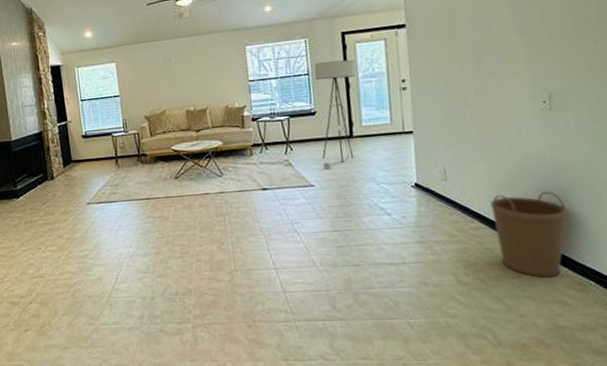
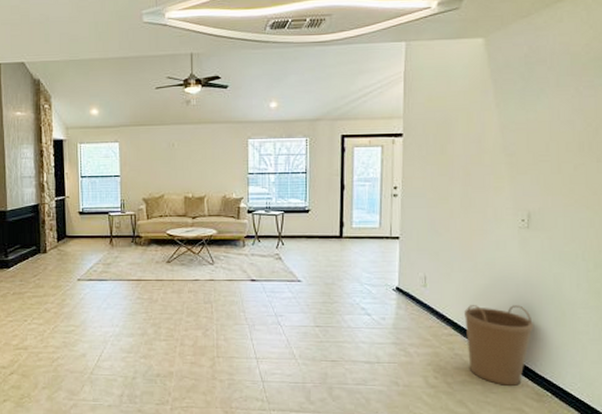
floor lamp: present [313,59,356,171] -> none [311,162,351,268]

